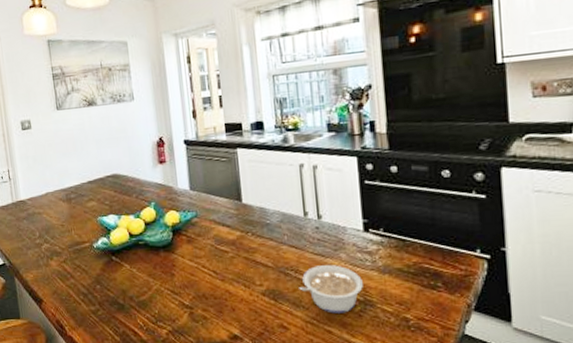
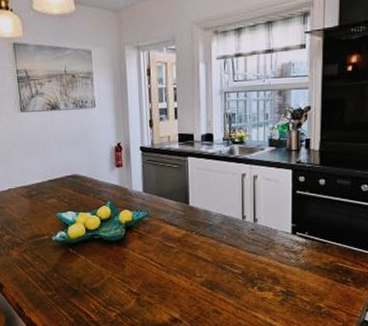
legume: present [299,265,363,314] -> none [233,261,287,302]

